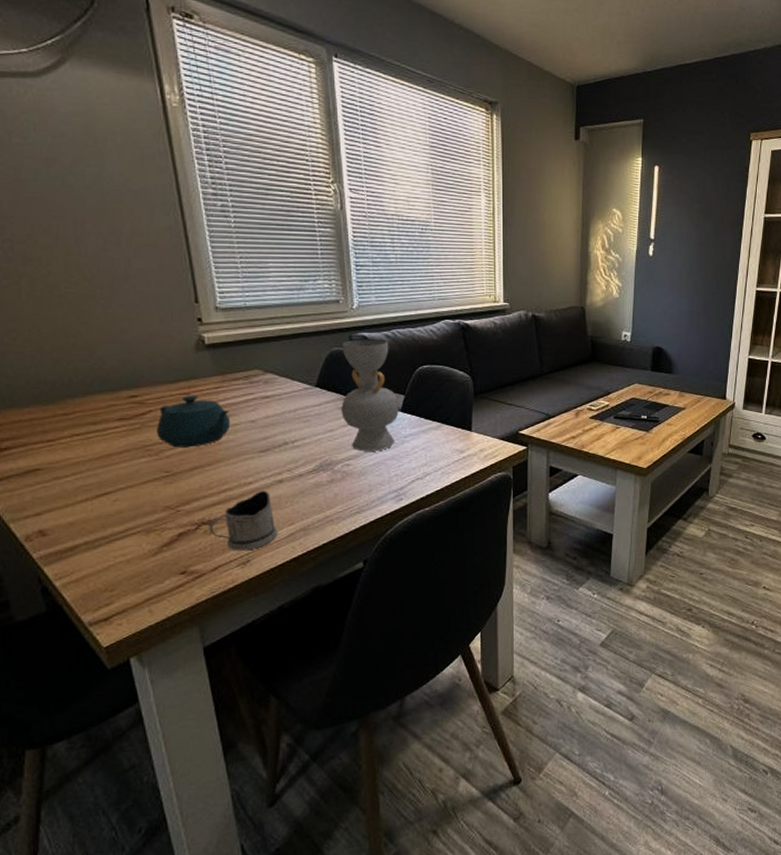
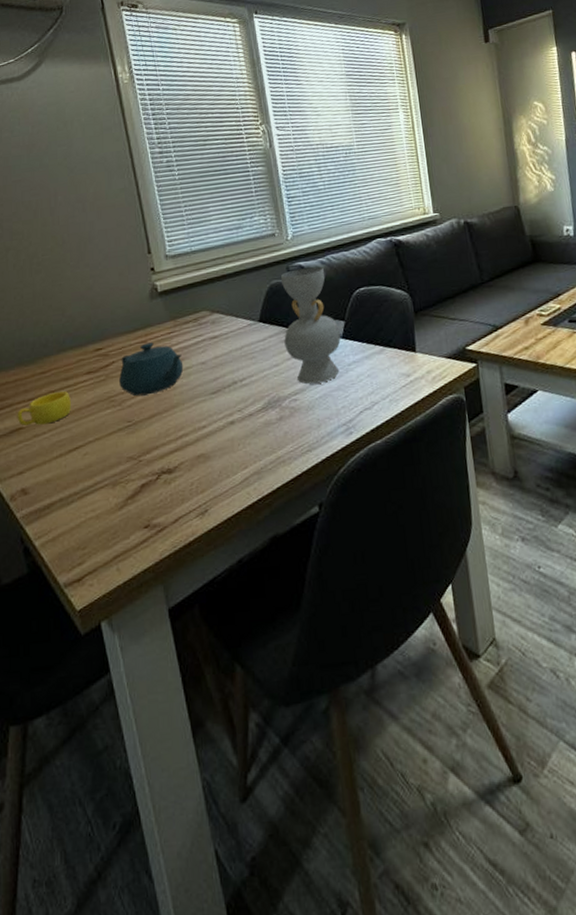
cup: none [33,435,100,468] -> present [17,391,72,426]
tea glass holder: present [209,490,278,551] -> none [168,433,233,501]

